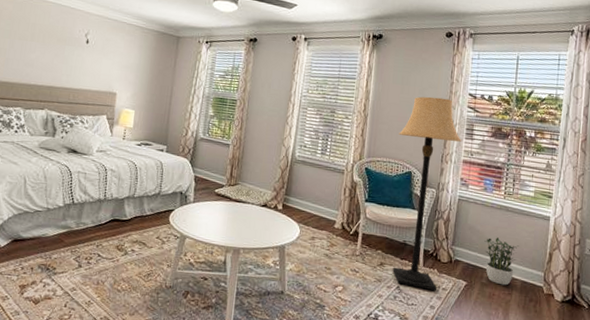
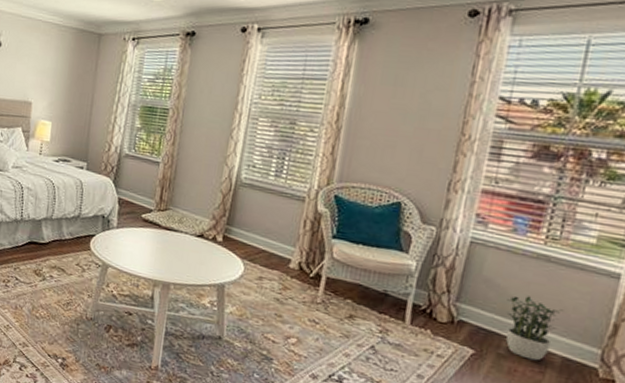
lamp: present [392,96,462,292] -> none [366,102,483,358]

